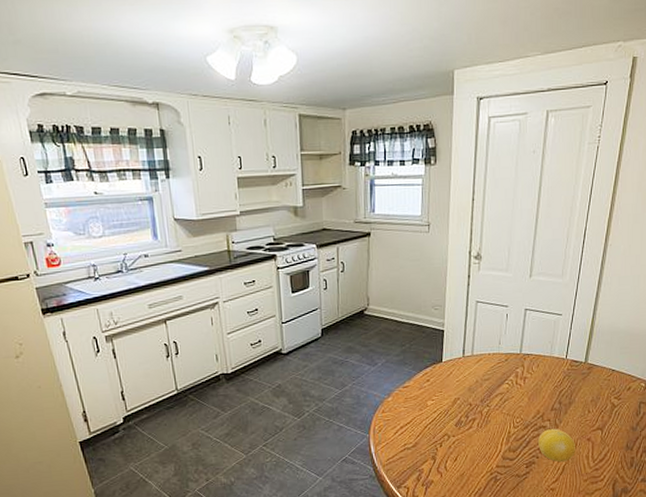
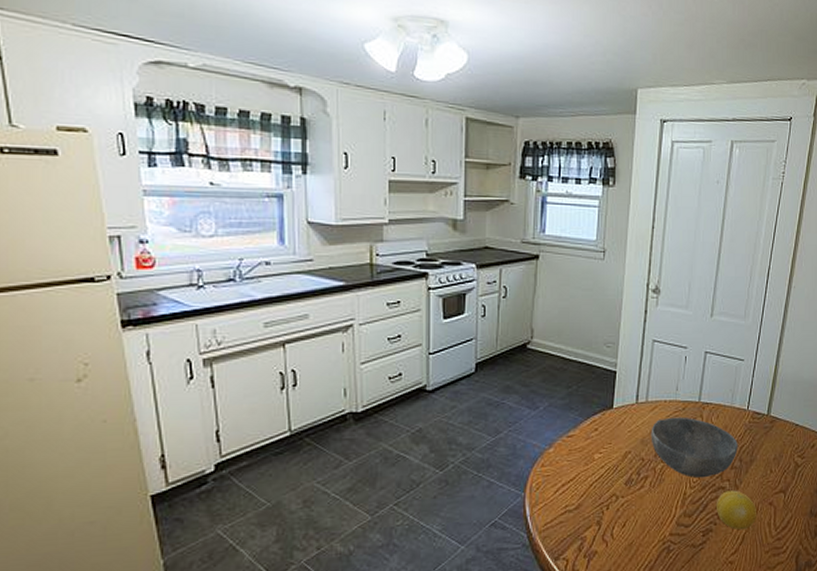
bowl: none [477,367,557,419] -> present [650,417,738,478]

